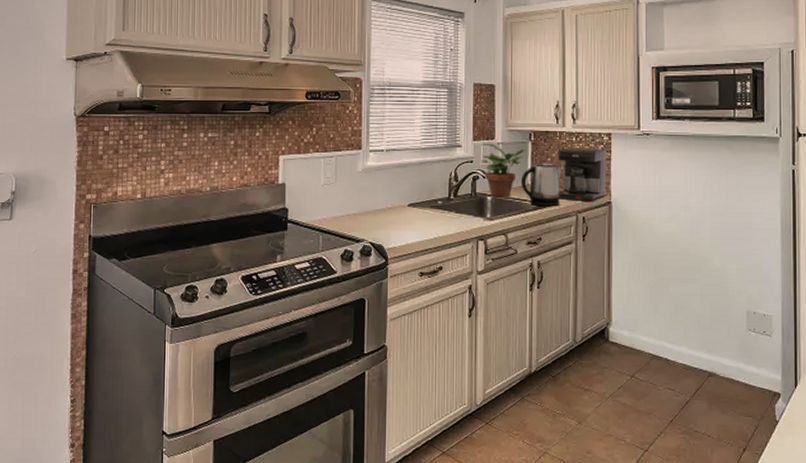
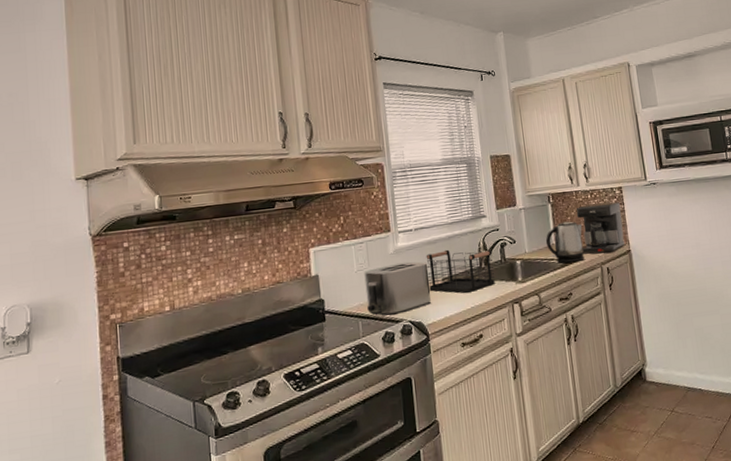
toaster: none [330,182,395,235] -> present [364,261,432,316]
dish rack: none [394,175,463,222] -> present [426,249,495,293]
potted plant: present [480,143,527,198] -> none [505,210,548,261]

